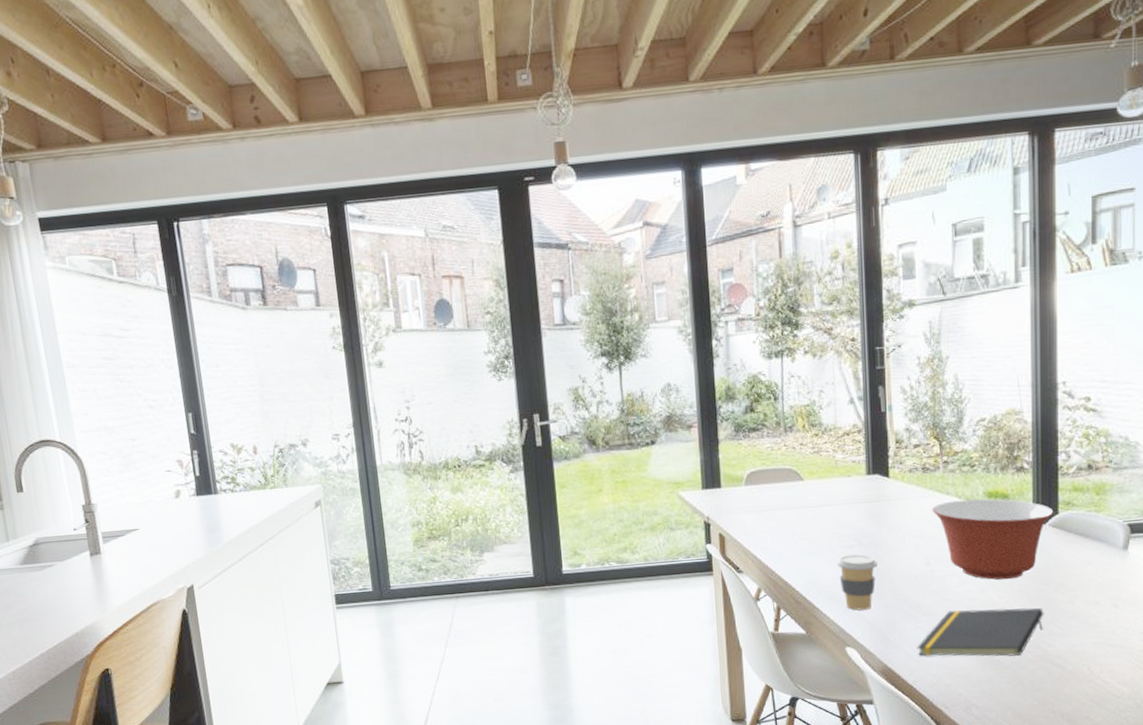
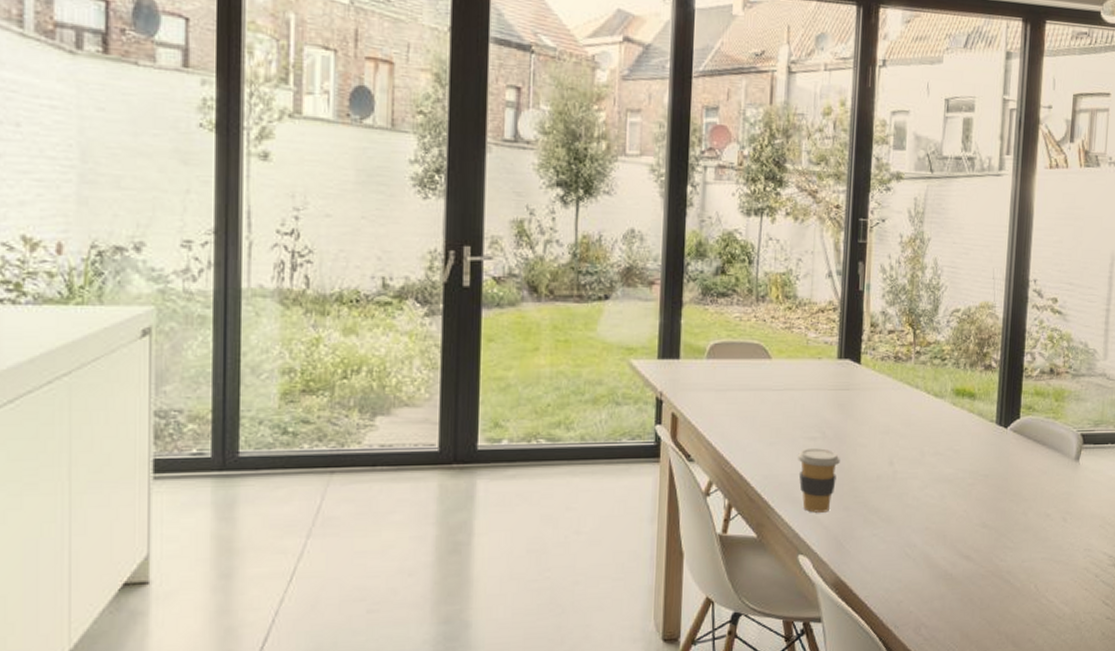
notepad: present [916,607,1044,657] -> none [872,517,999,572]
mixing bowl: present [932,499,1054,580] -> none [900,395,1016,486]

